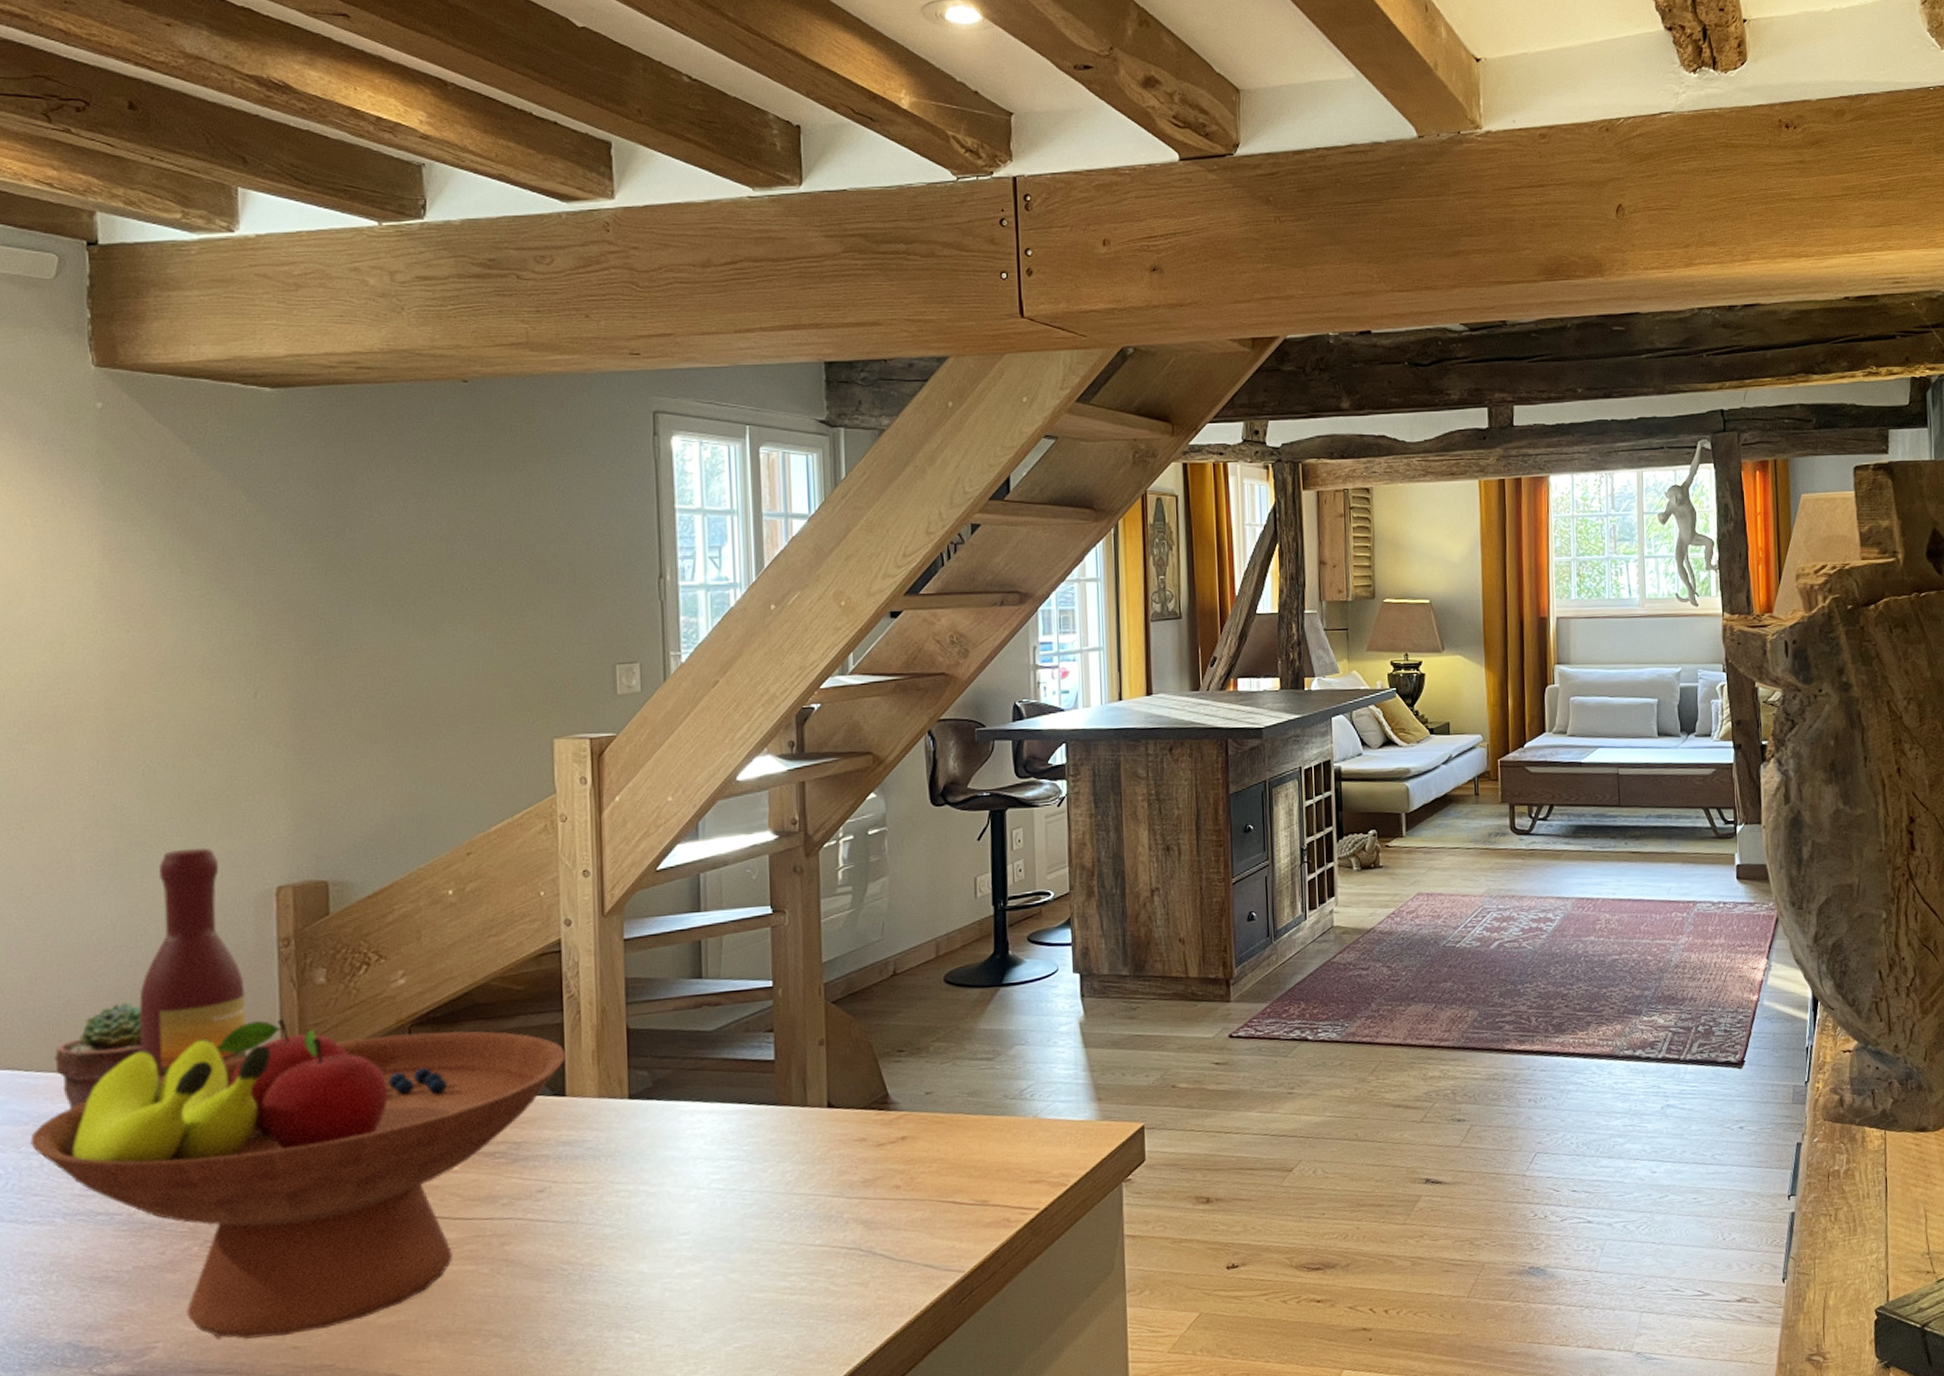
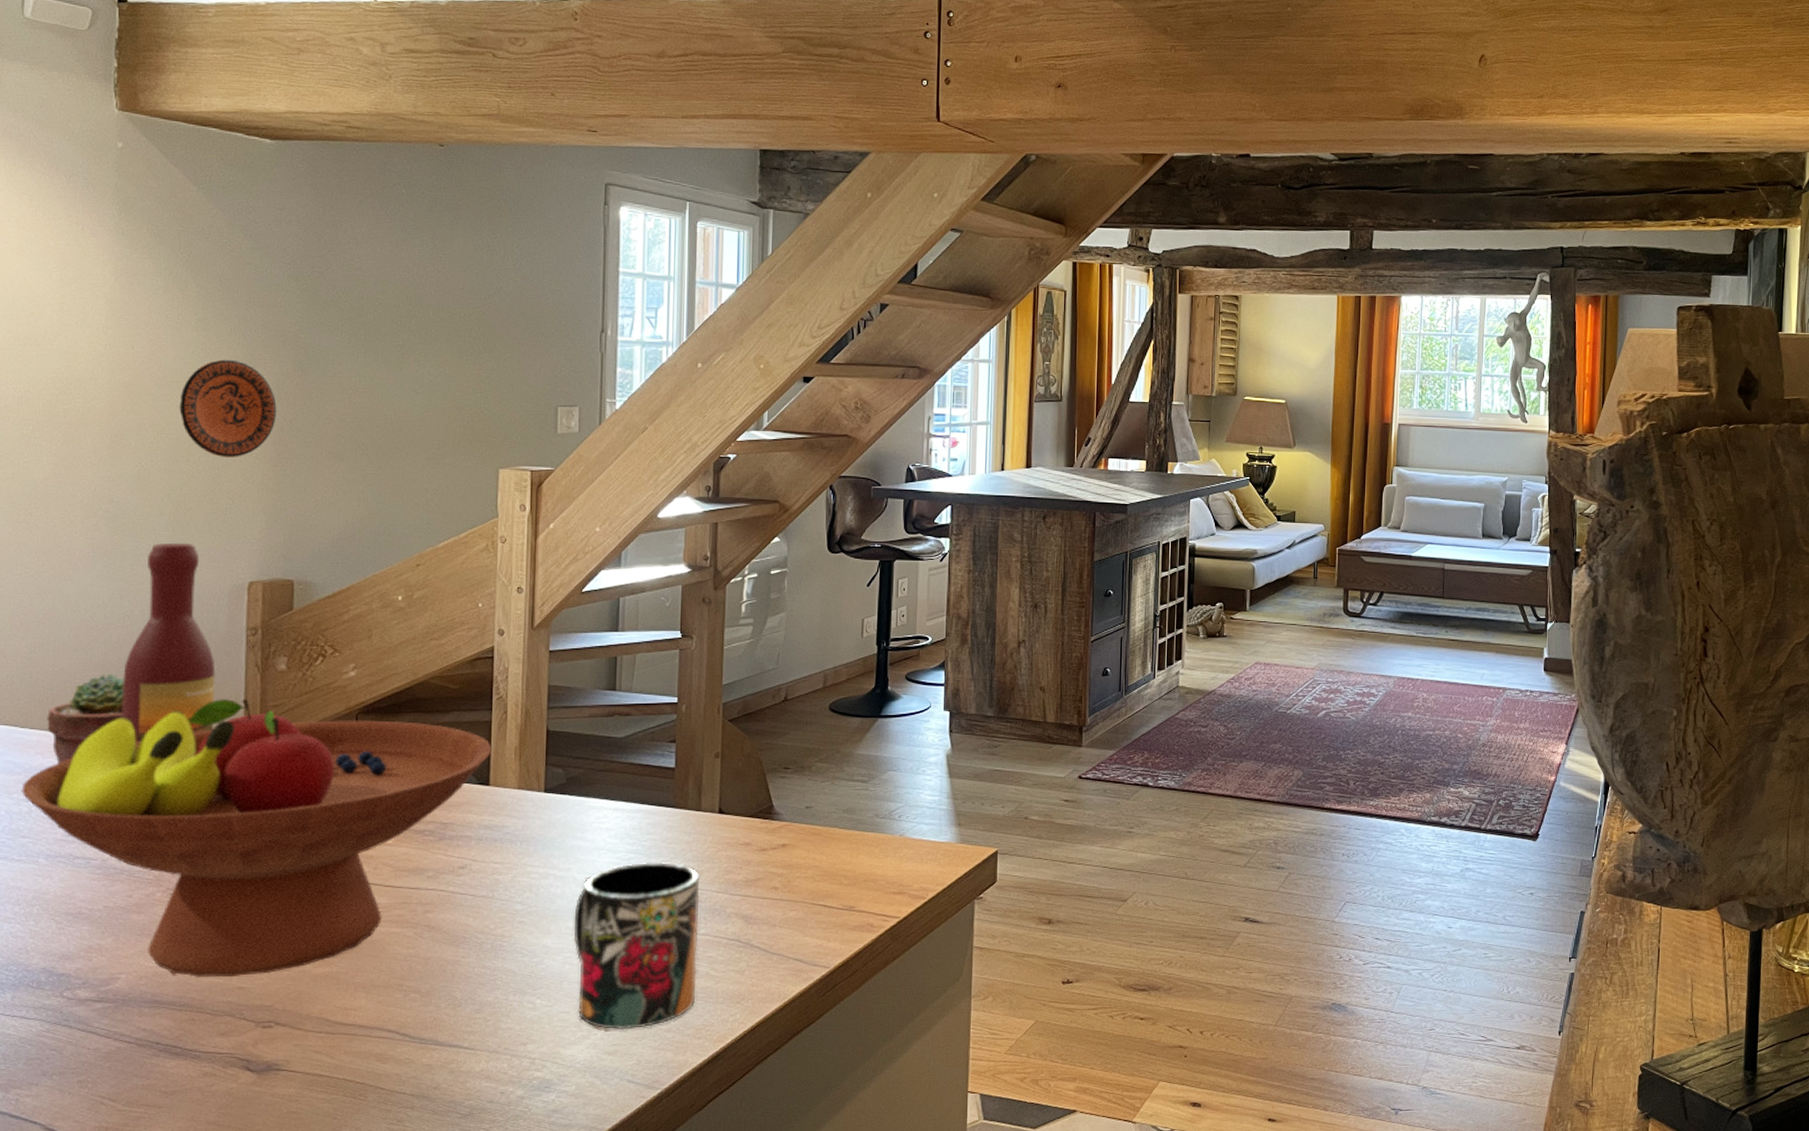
decorative plate: none [185,637,297,748] -> present [179,359,277,457]
mug: none [671,1166,816,1362] -> present [573,861,700,1030]

